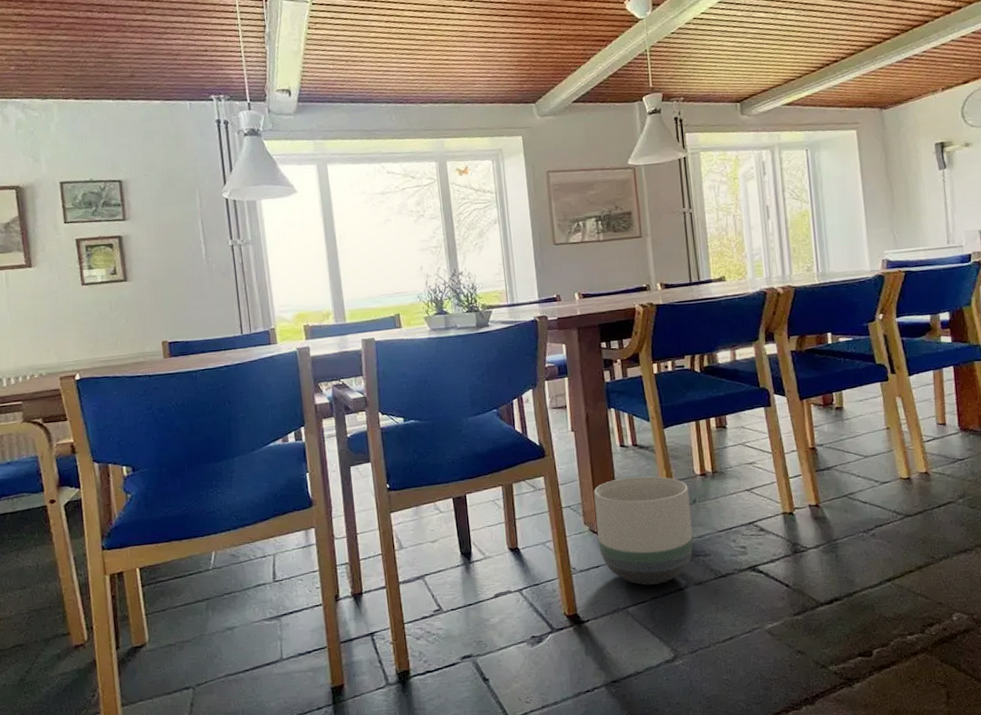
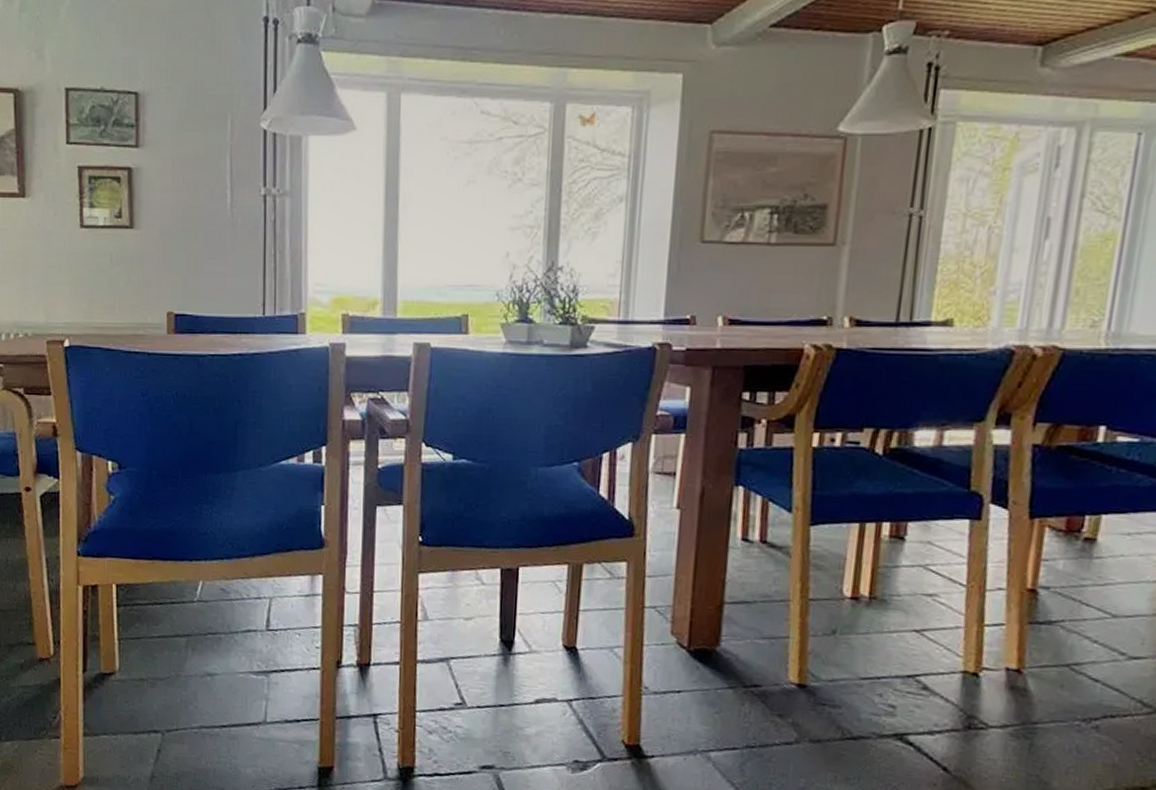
planter: present [594,476,694,585] -> none [685,582,829,731]

